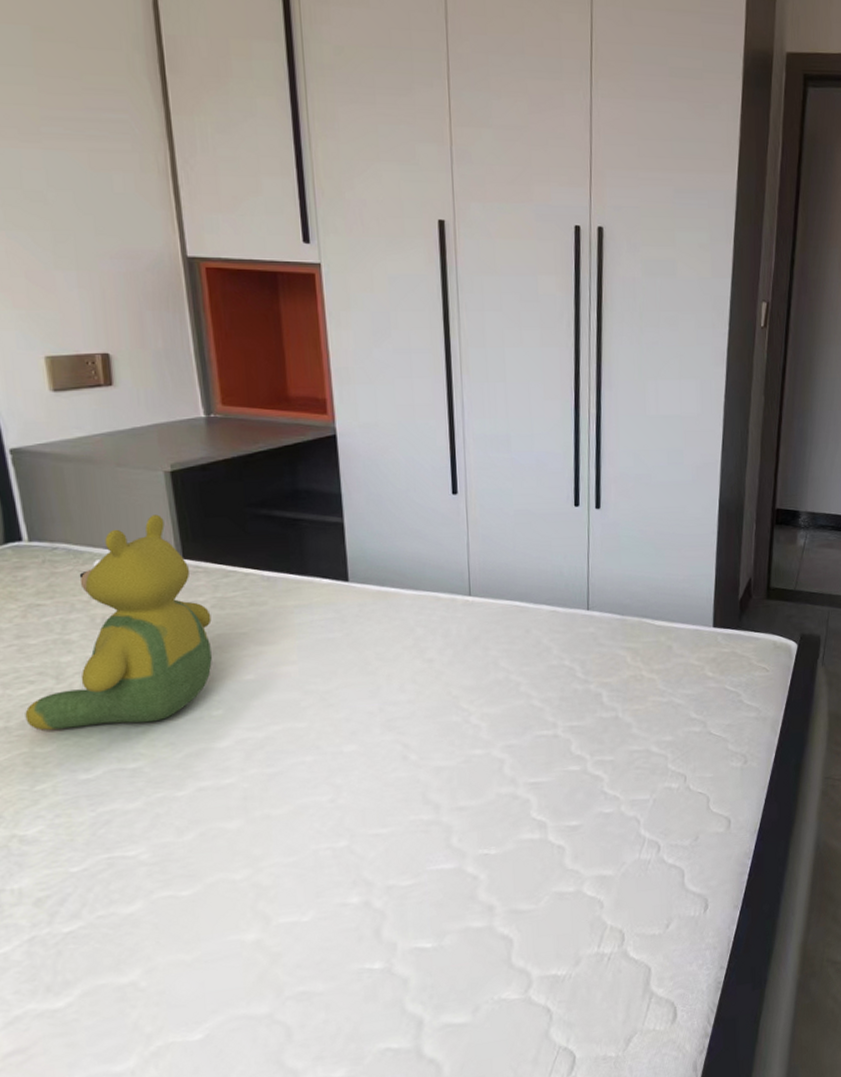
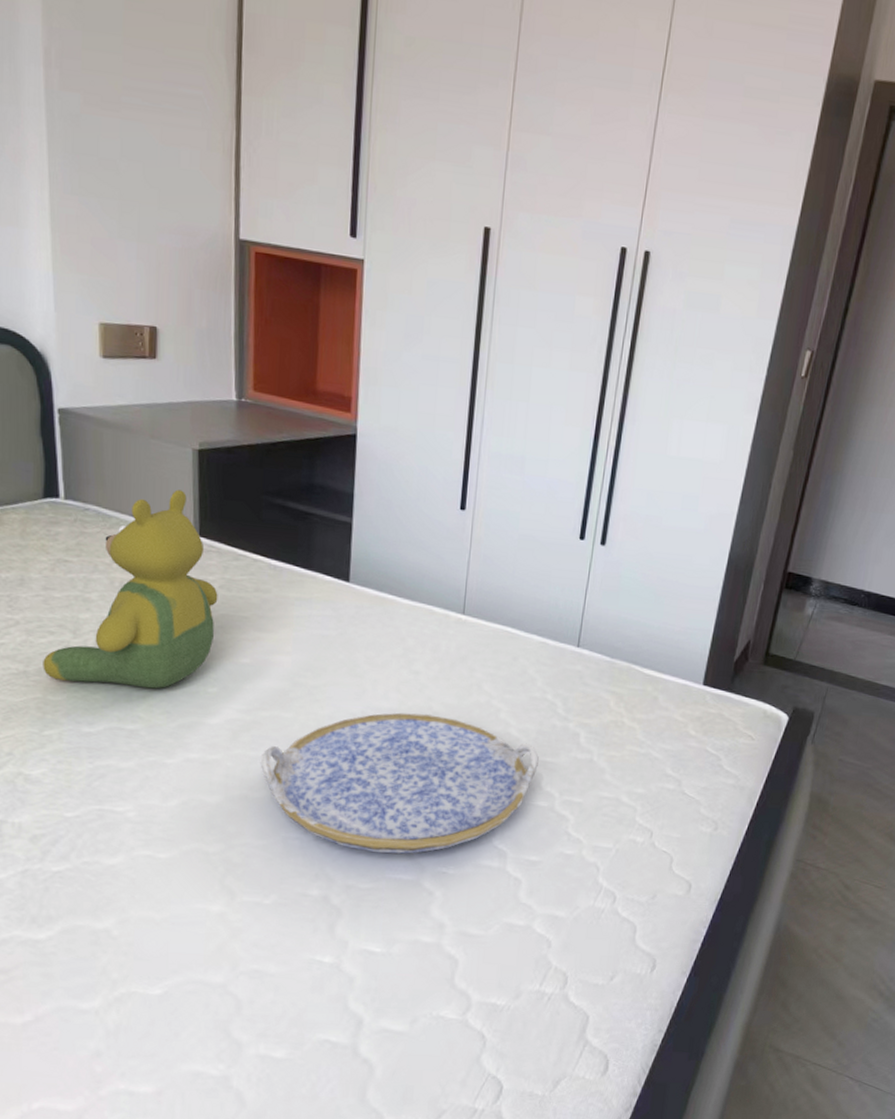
serving tray: none [279,700,565,848] -> present [260,712,539,854]

